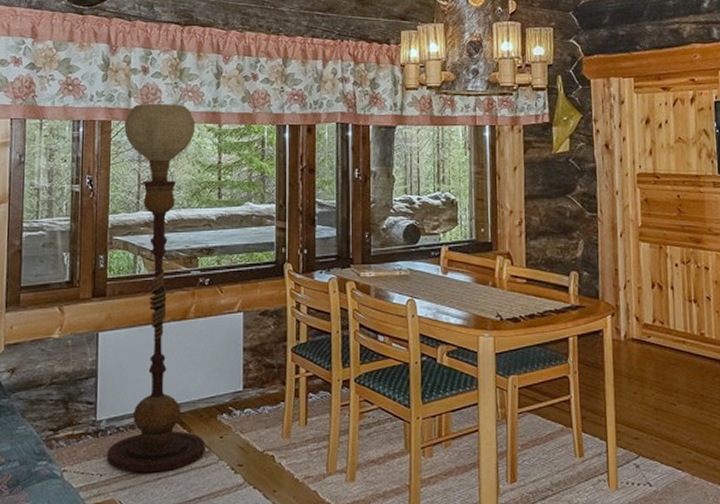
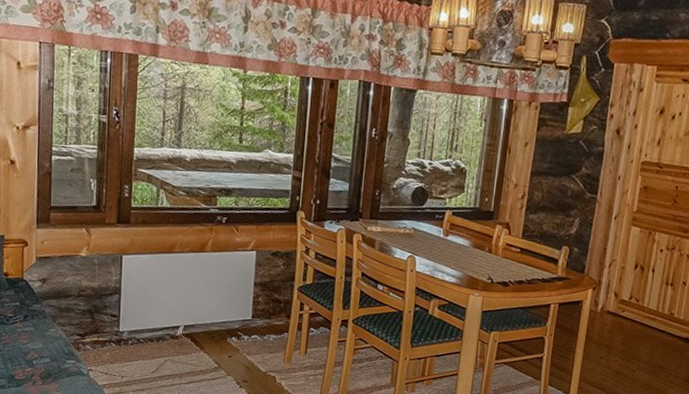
floor lamp: present [106,104,205,473] -> none [127,41,222,380]

